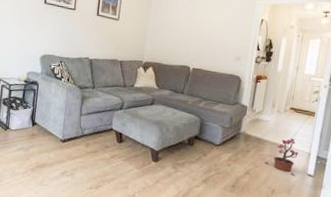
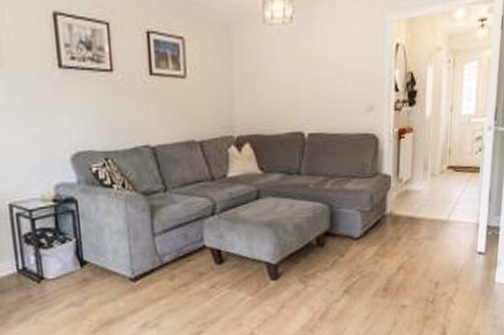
potted plant: present [265,138,299,176] -> none [422,208,464,258]

